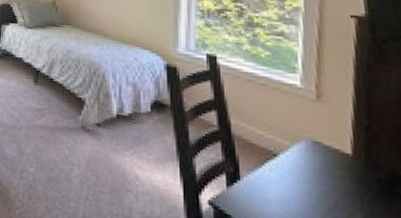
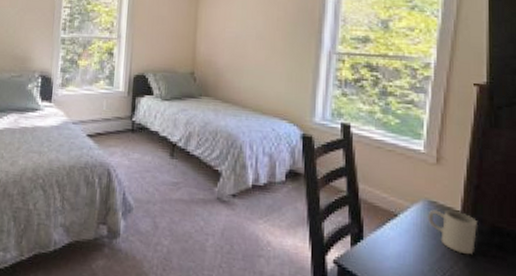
mug: none [312,151,374,206] -> present [427,209,477,255]

